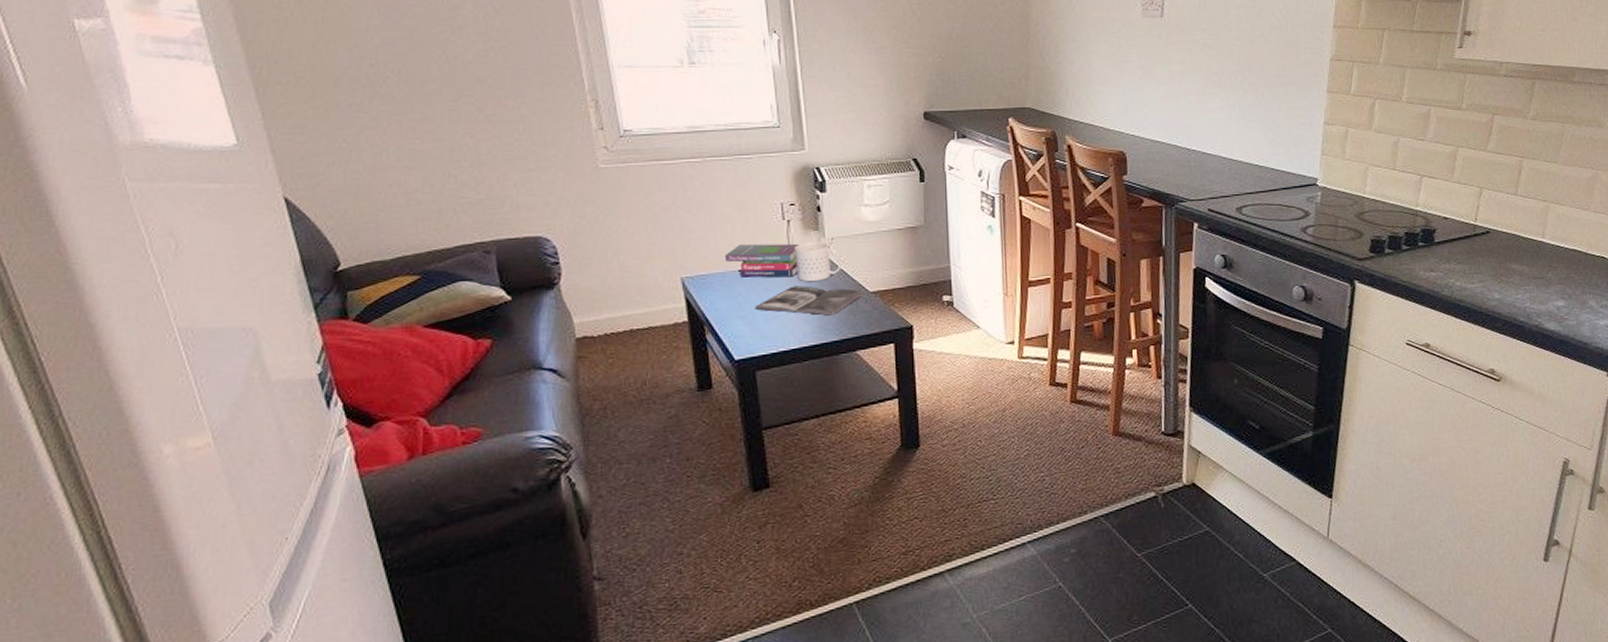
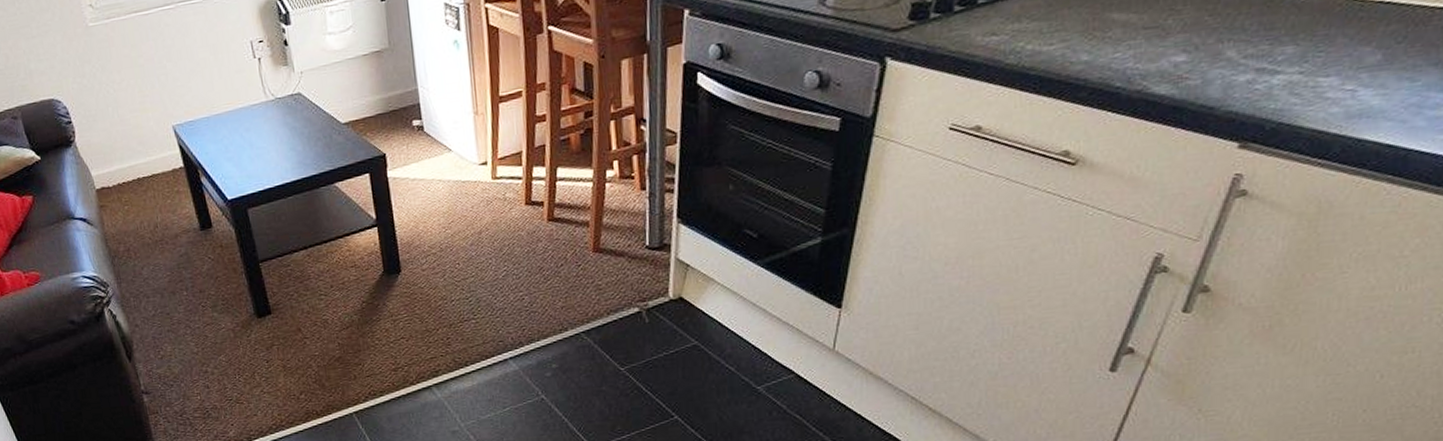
books: present [724,243,801,278] -> none [206,81,274,120]
magazine: present [755,285,865,316] -> none [239,122,337,151]
mug: present [794,242,841,282] -> none [267,77,313,119]

